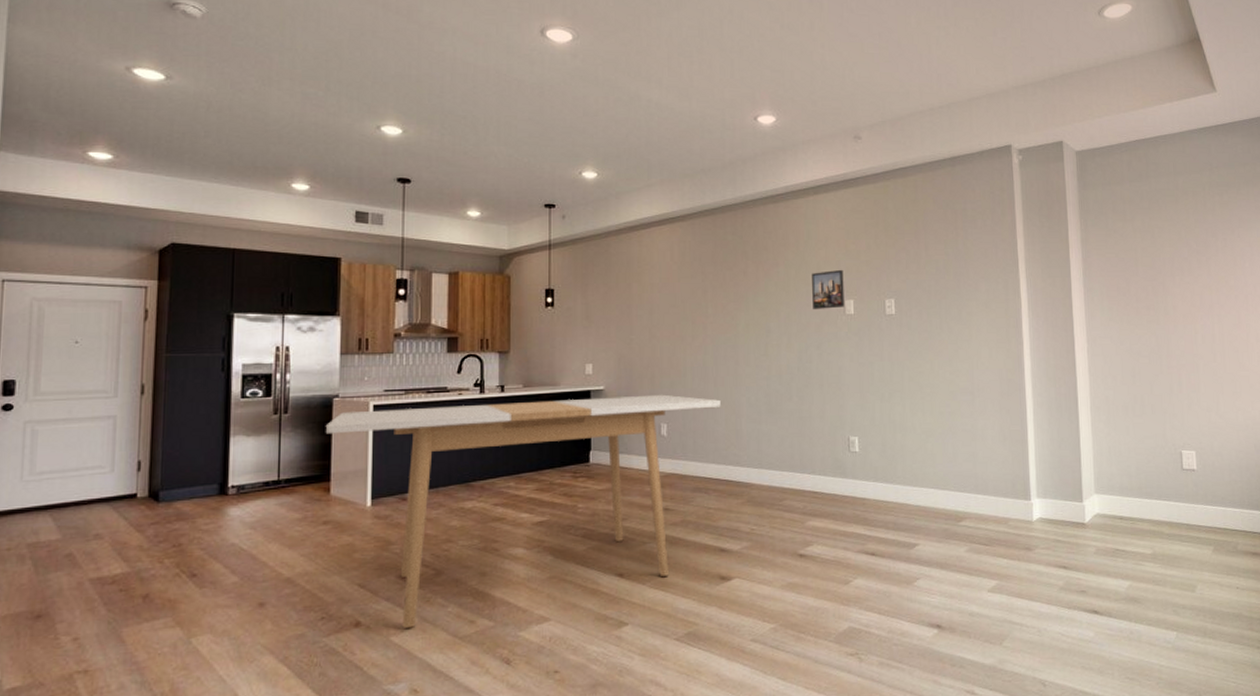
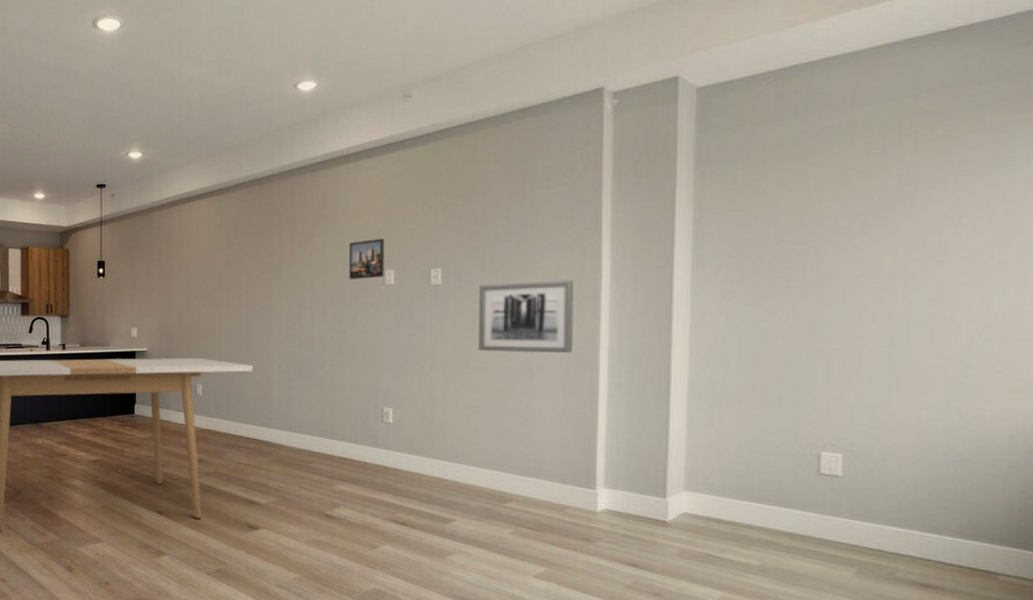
wall art: none [926,310,1004,377] -> present [477,280,574,354]

